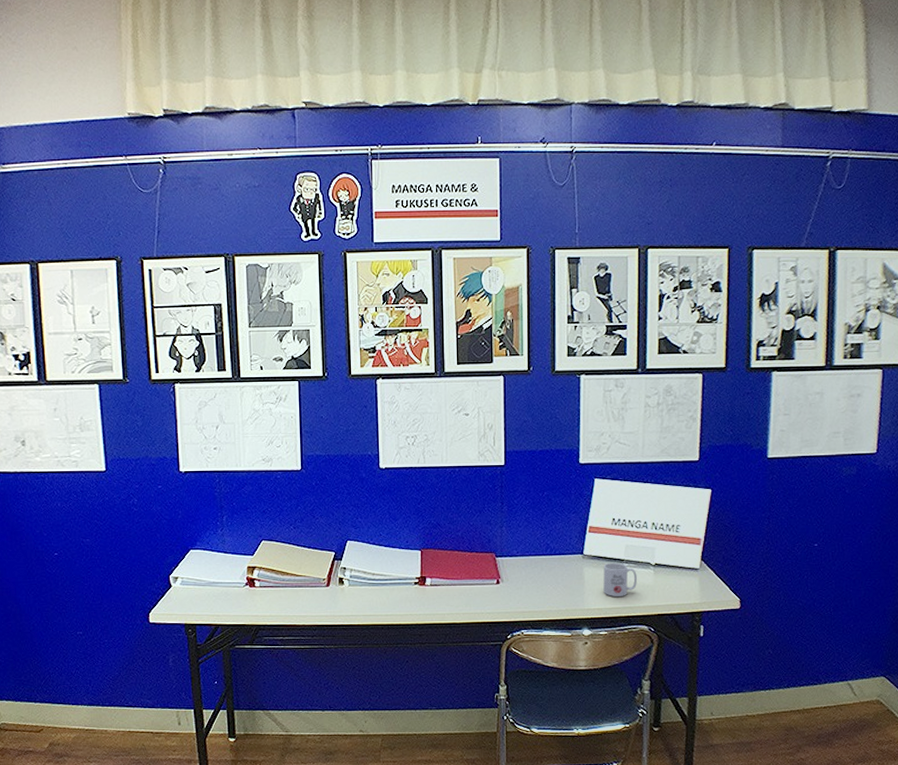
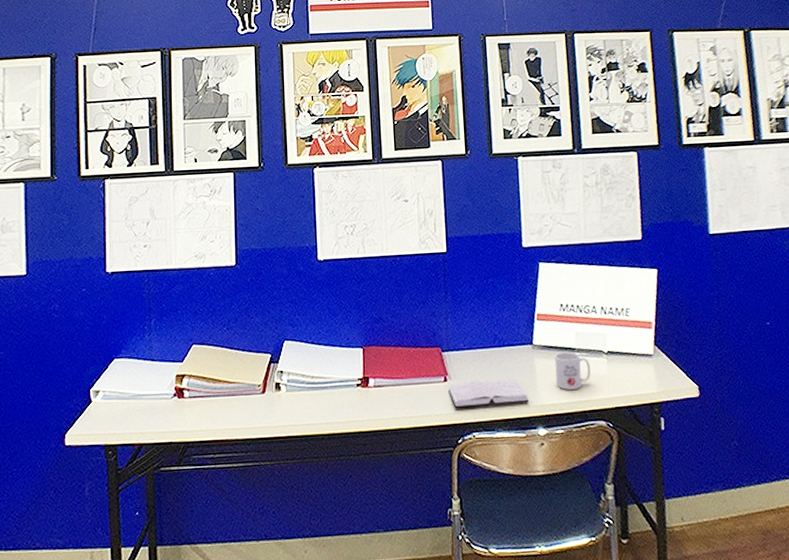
hardback book: none [500,584,576,608] -> present [448,379,529,408]

